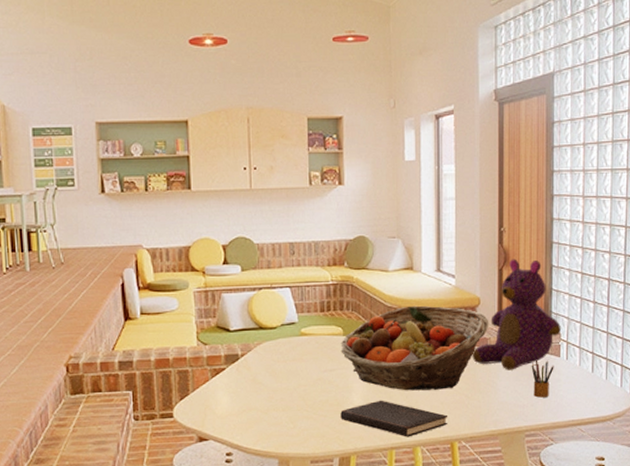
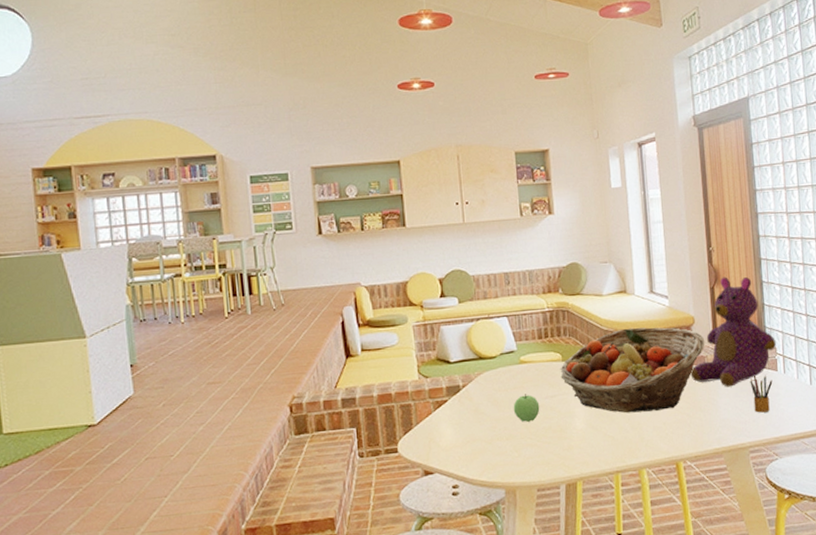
apple: none [291,366,318,394] -> present [513,394,540,422]
hardcover book: present [340,400,448,437] -> none [564,423,672,460]

